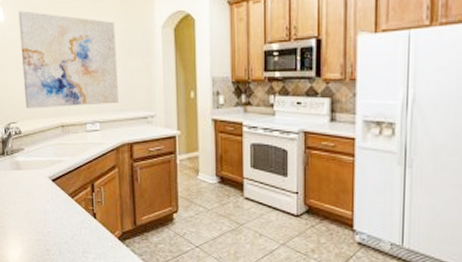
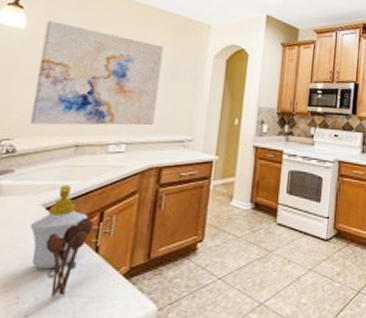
soap bottle: none [44,161,82,230] -> present [30,185,88,270]
utensil holder: none [57,188,88,252] -> present [45,217,94,298]

